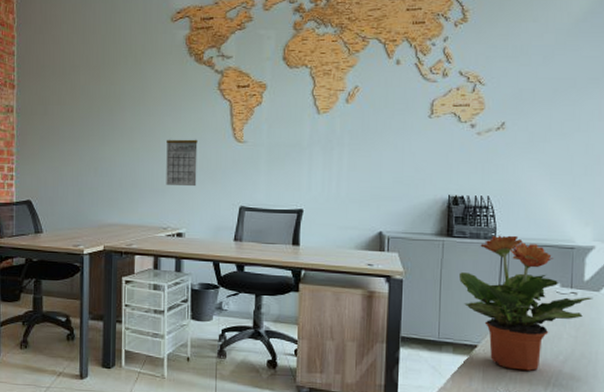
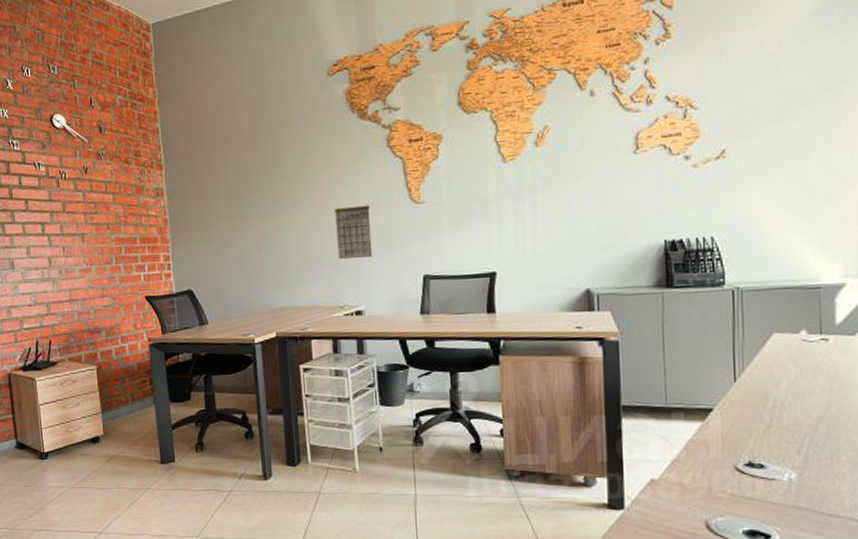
potted plant: present [459,235,594,371] -> none [685,279,849,433]

